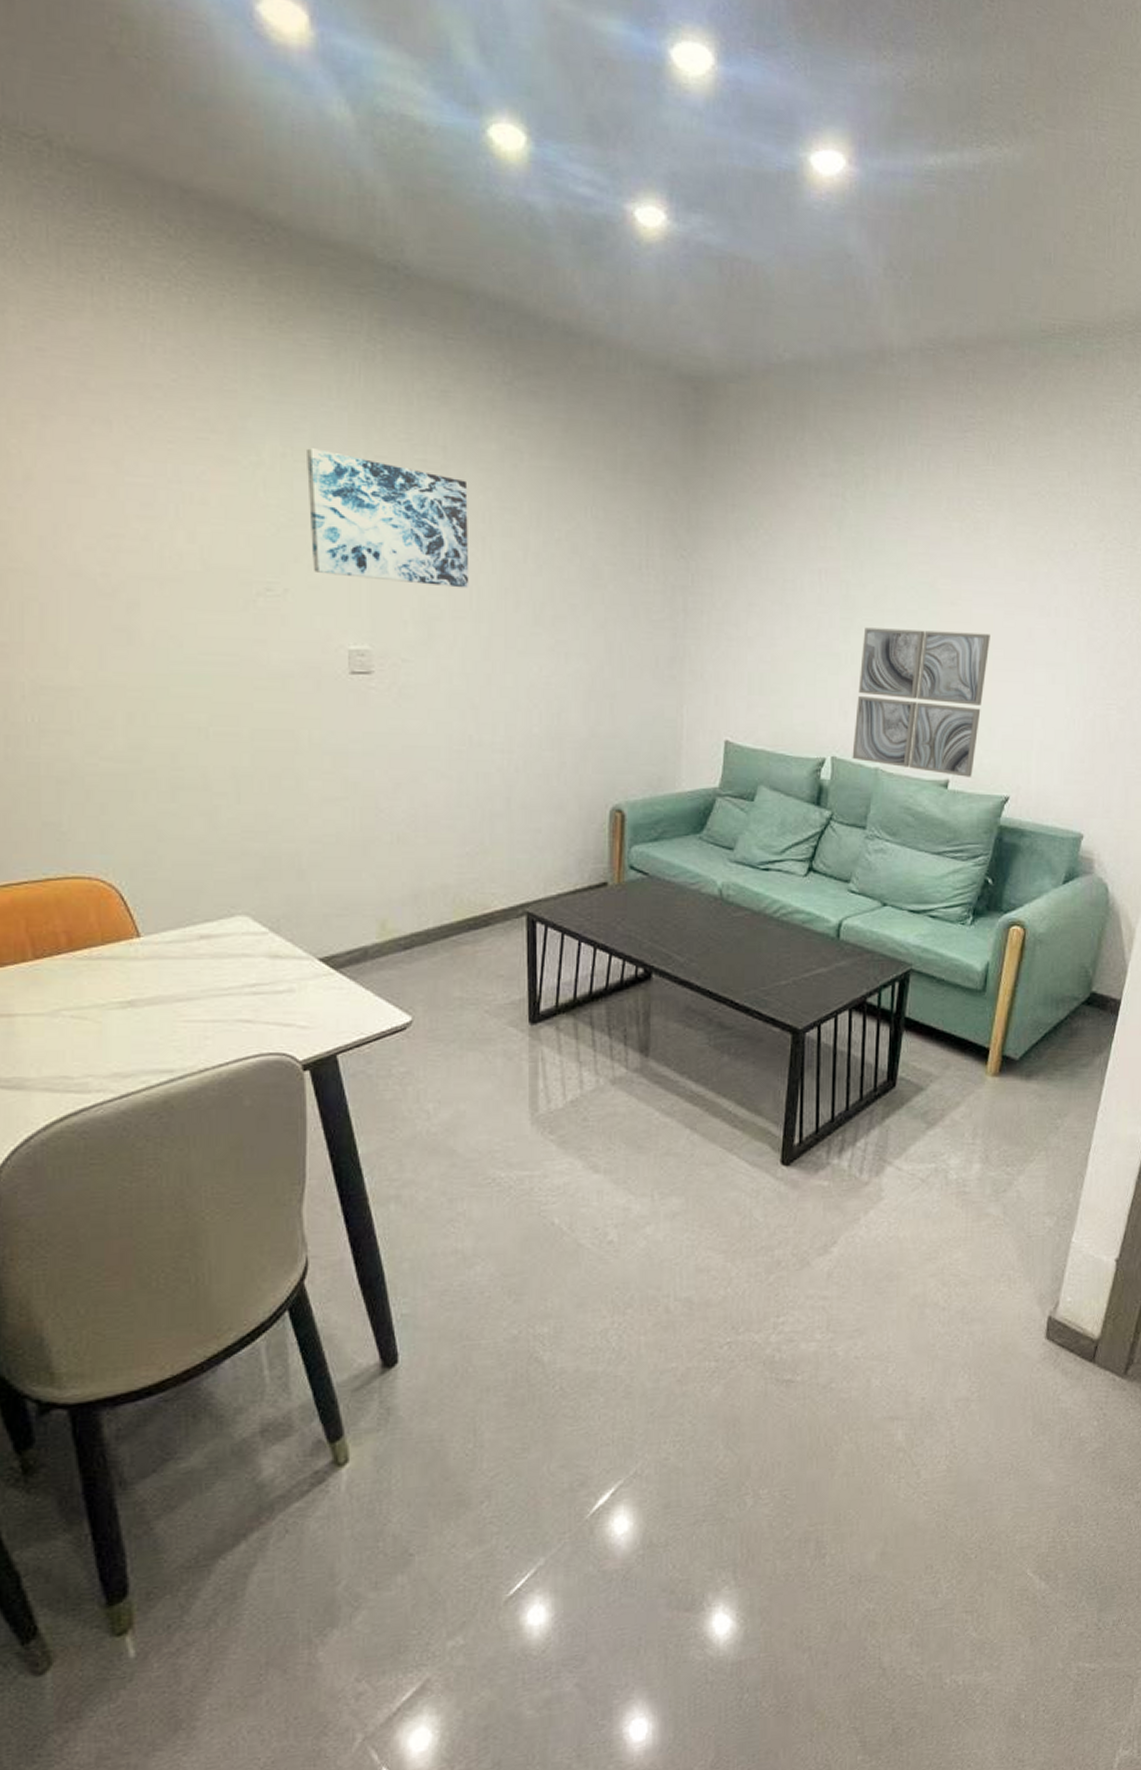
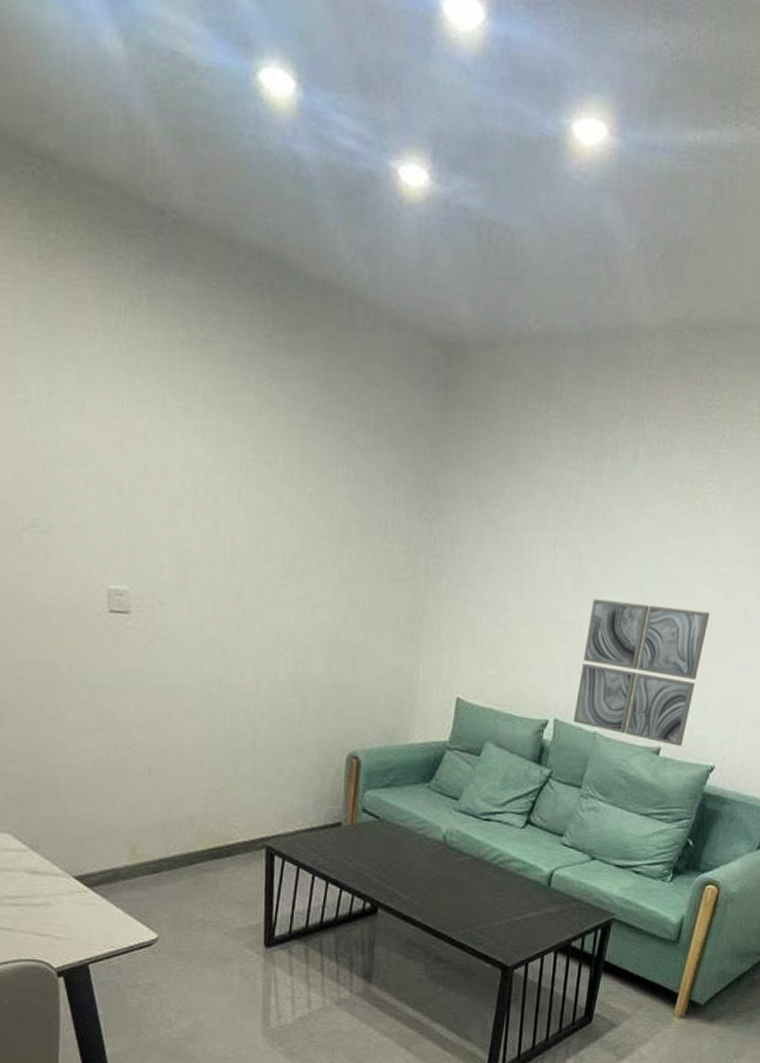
wall art: present [307,448,469,589] -> none [72,388,226,537]

